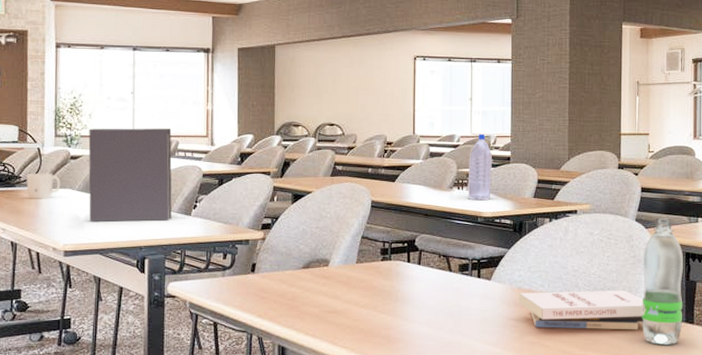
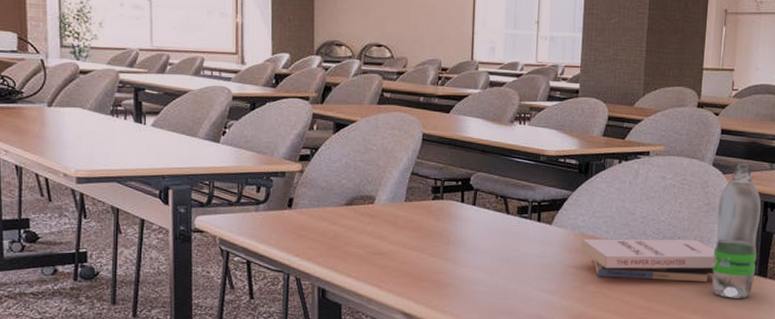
mug: present [26,173,61,199] -> none [30,88,70,118]
binder: present [88,128,172,223] -> none [100,39,198,148]
water bottle: present [467,134,493,201] -> none [530,62,560,138]

